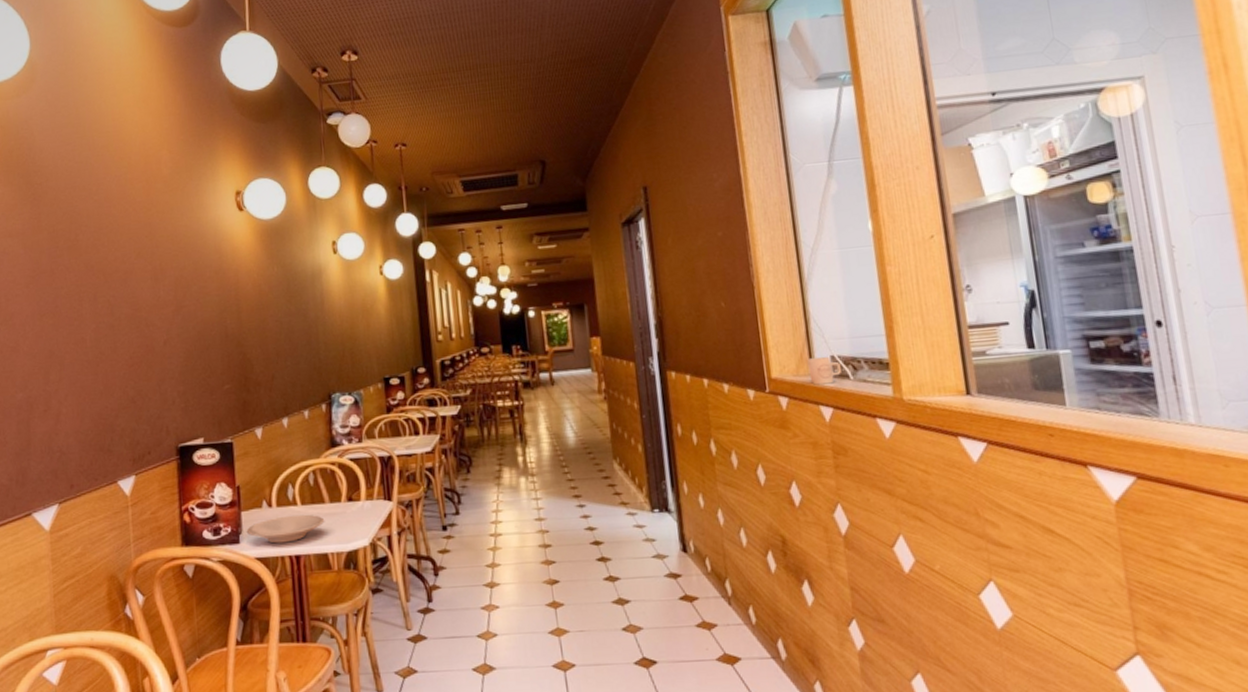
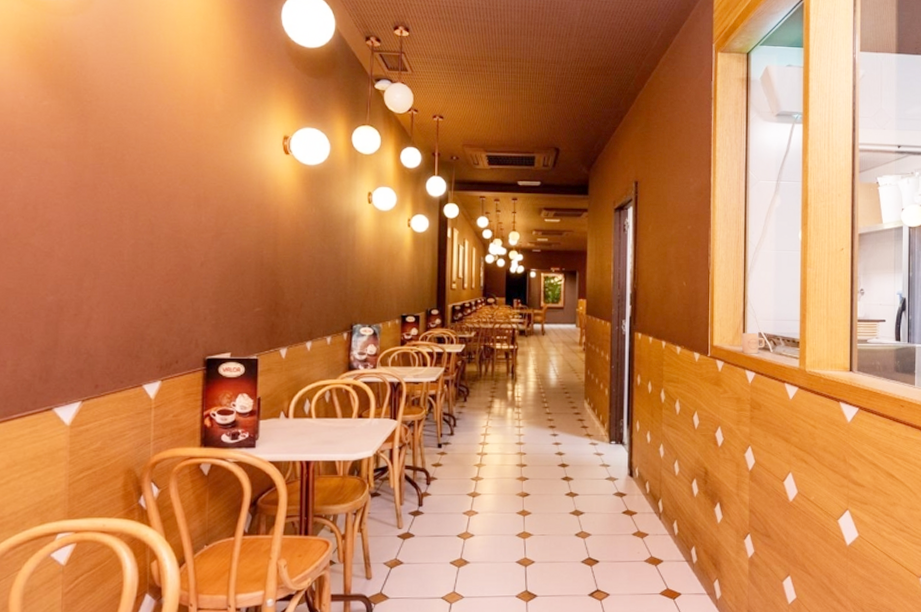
saucer: present [246,514,325,544] -> none [262,426,336,450]

